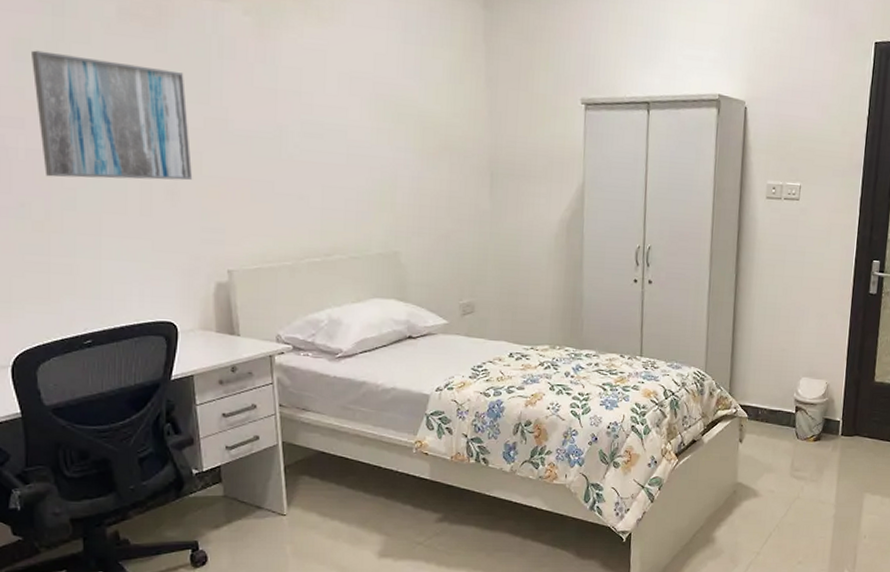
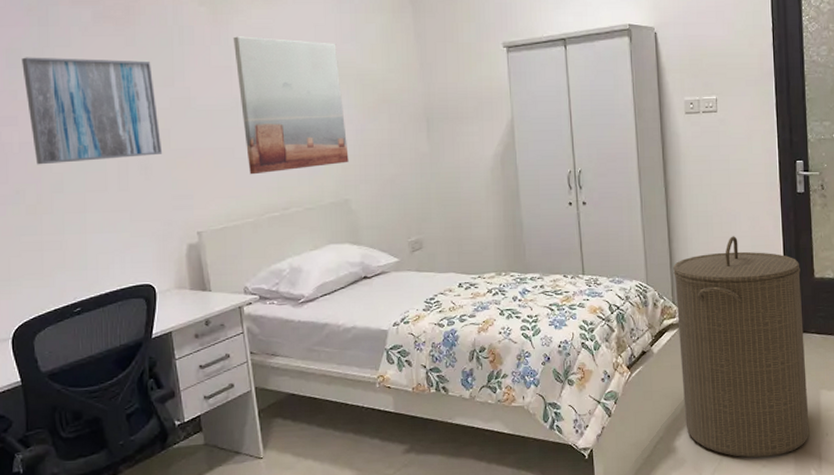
wall art: none [280,55,402,214] -> present [233,36,349,175]
laundry hamper: none [727,331,862,555] -> present [673,236,810,458]

